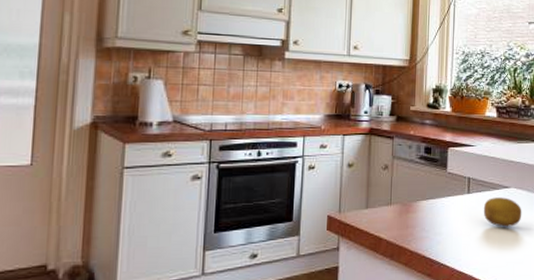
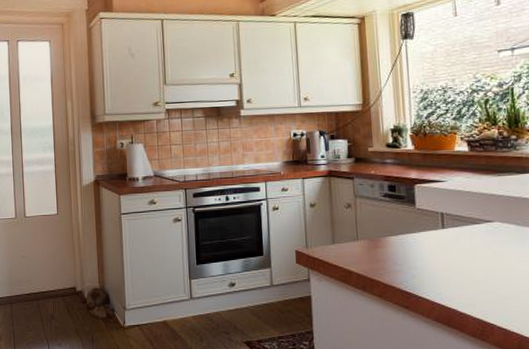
fruit: present [483,197,522,227] -> none [462,232,512,262]

